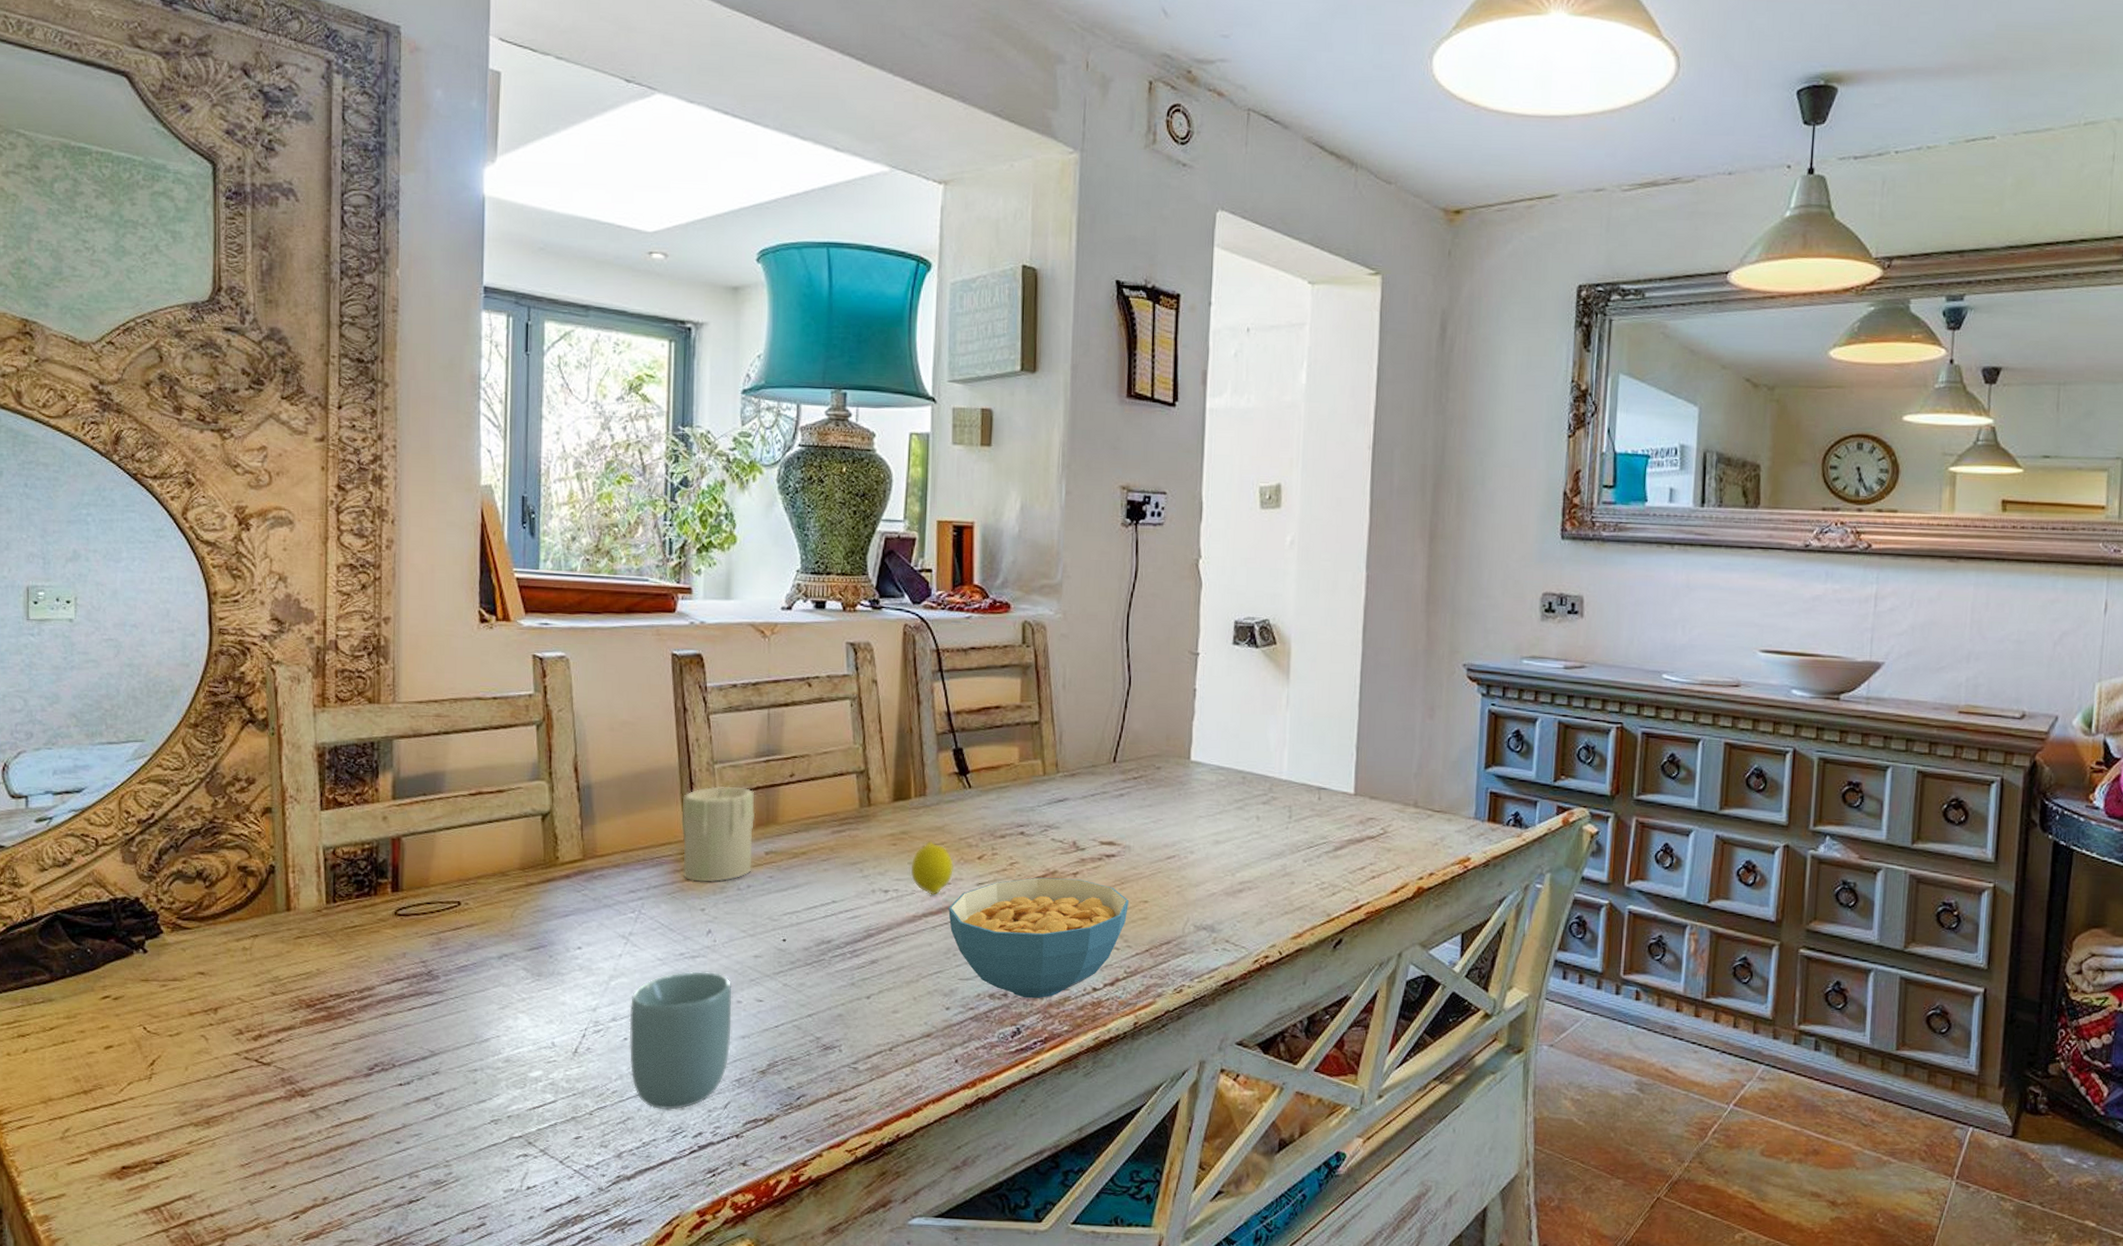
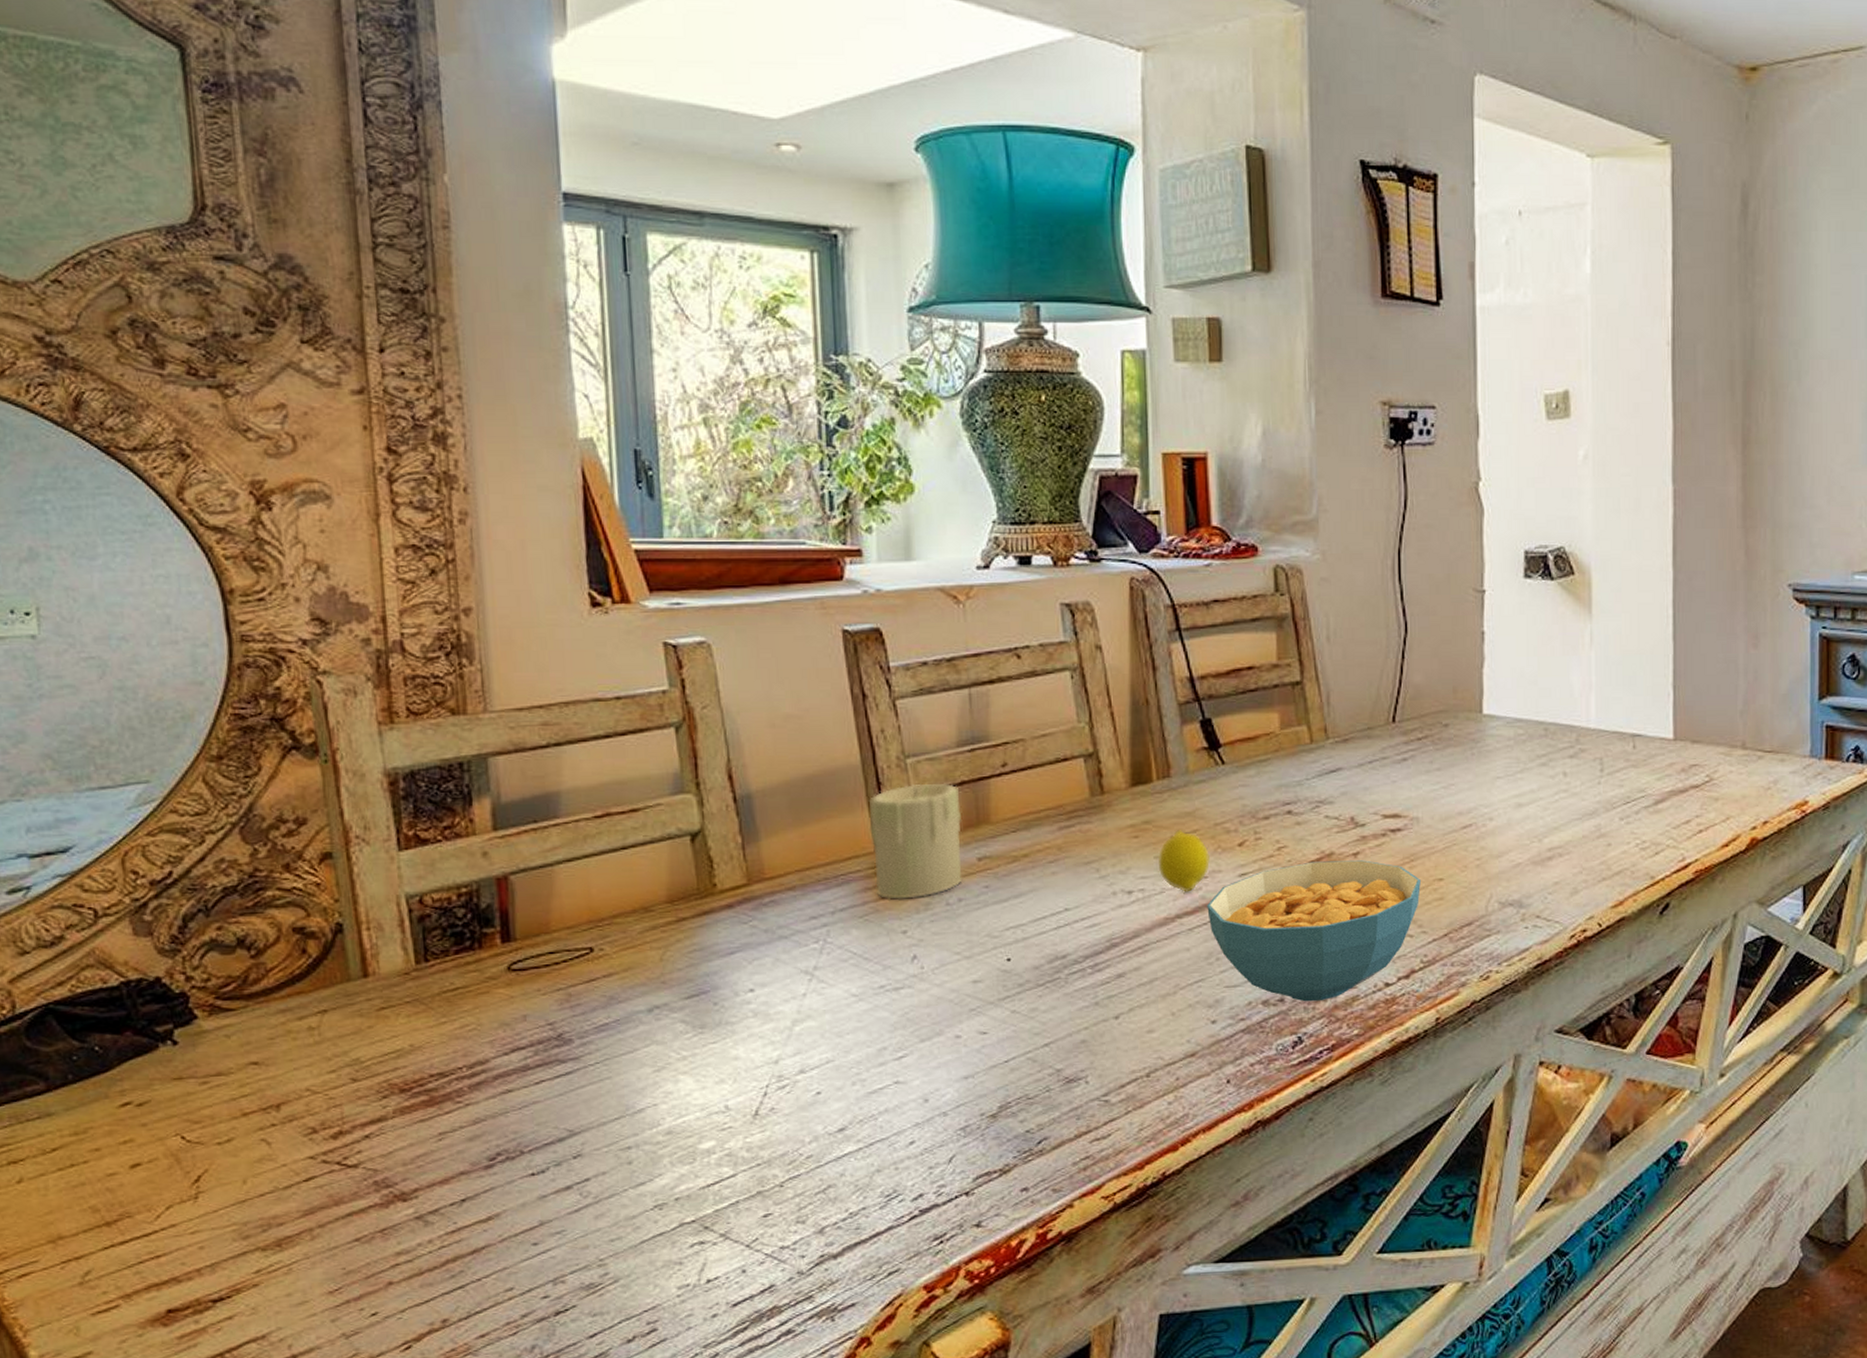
cup: present [629,971,732,1110] -> none [821,1005,951,1172]

